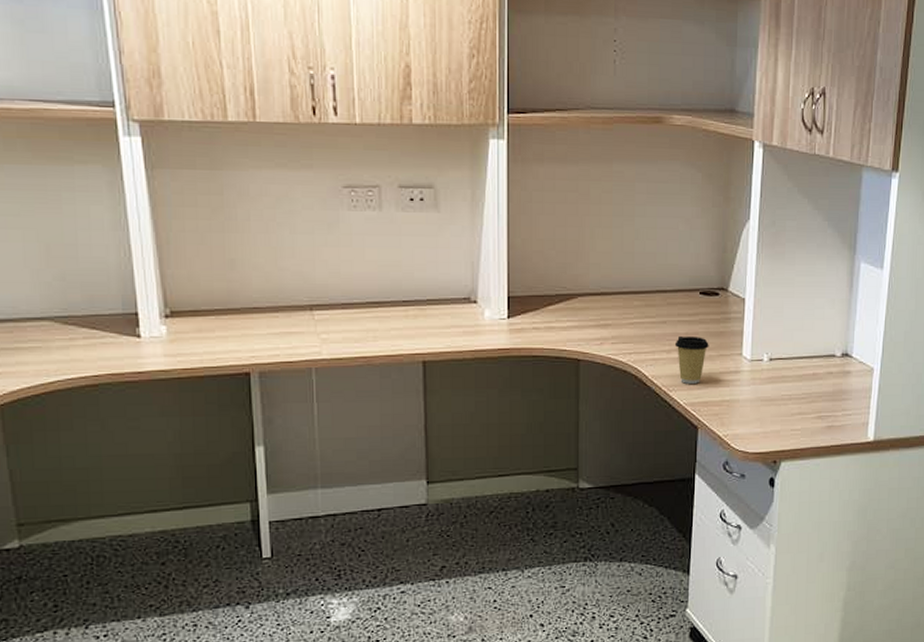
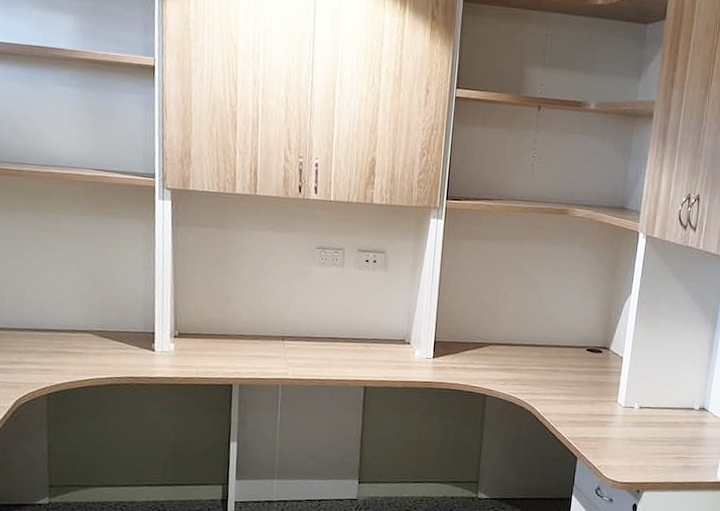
coffee cup: present [674,335,709,384] -> none [563,382,591,422]

